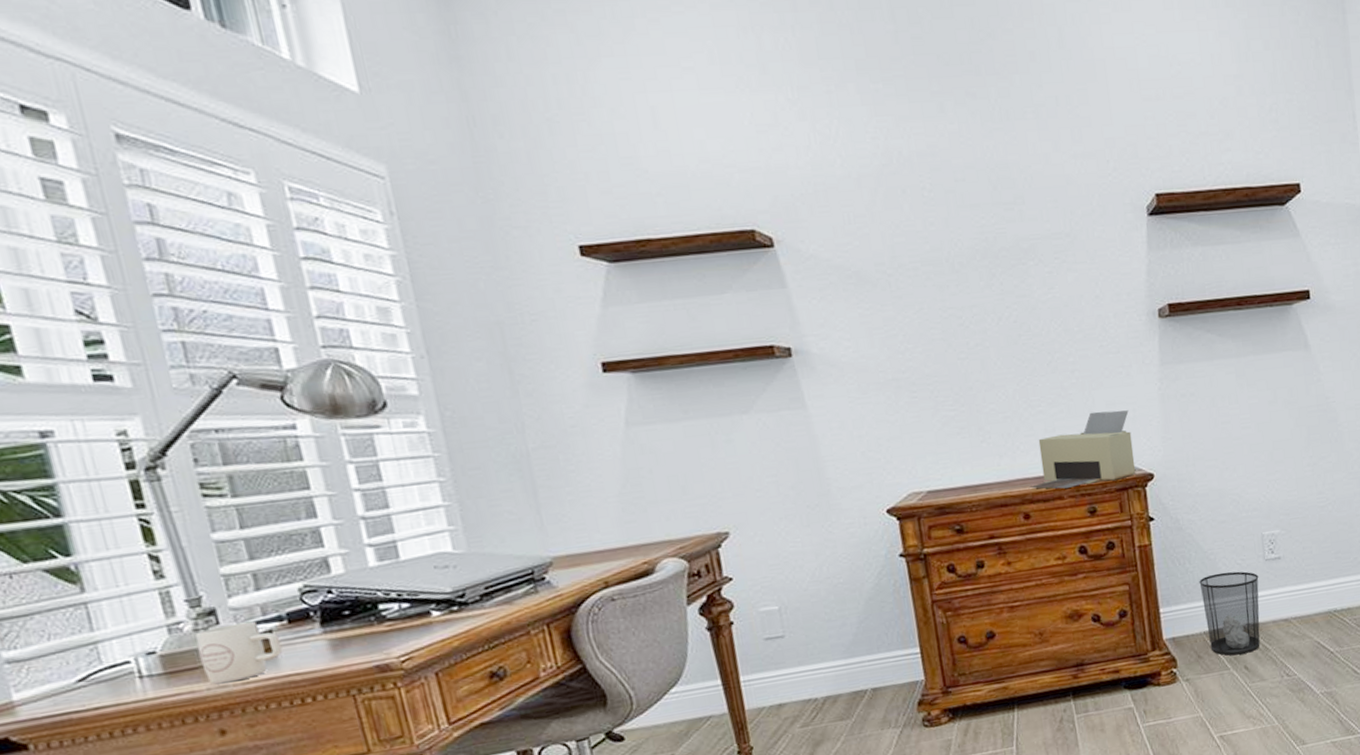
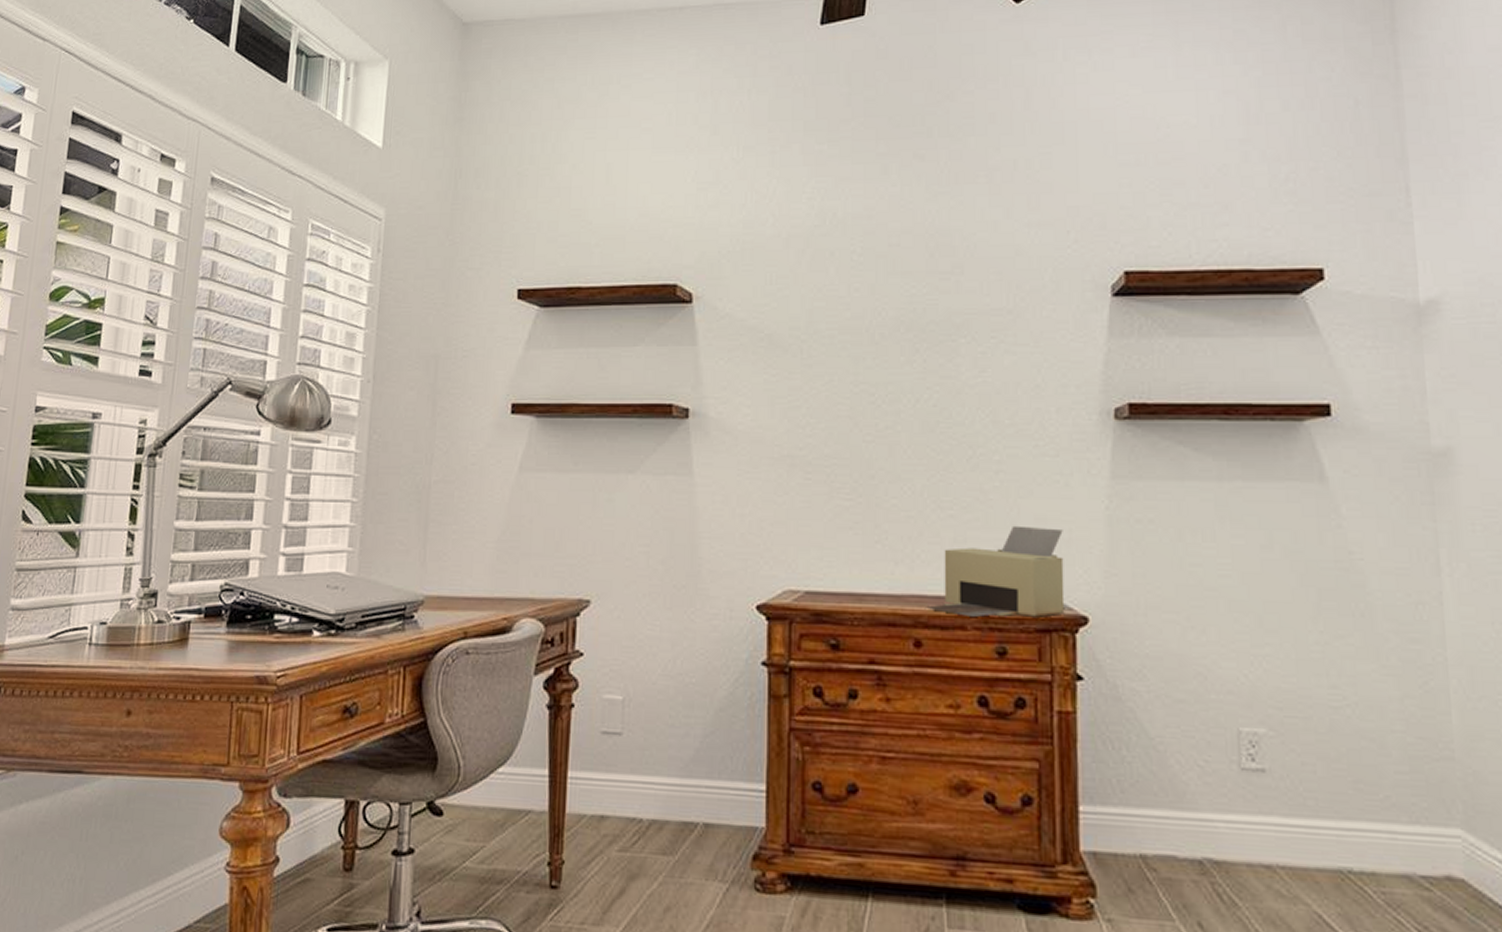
mug: present [195,621,283,685] -> none [133,609,194,665]
waste bin: present [1199,571,1260,656] -> none [1139,772,1229,904]

